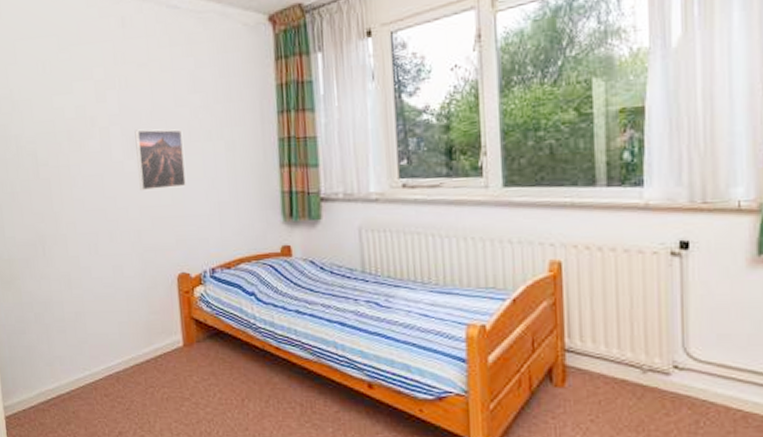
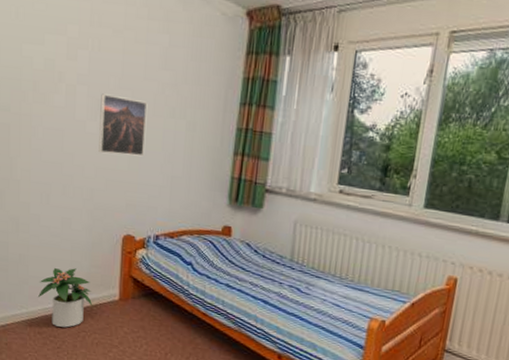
potted plant: none [99,318,157,385] -> present [38,268,93,328]

